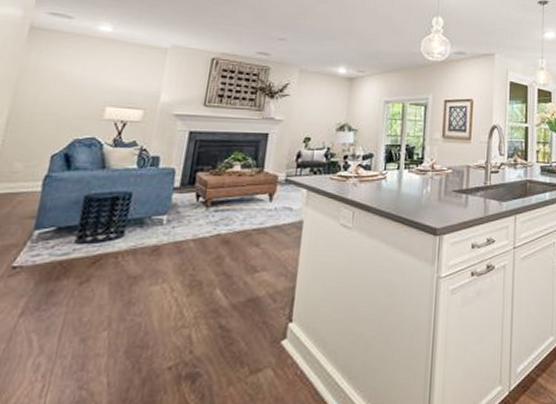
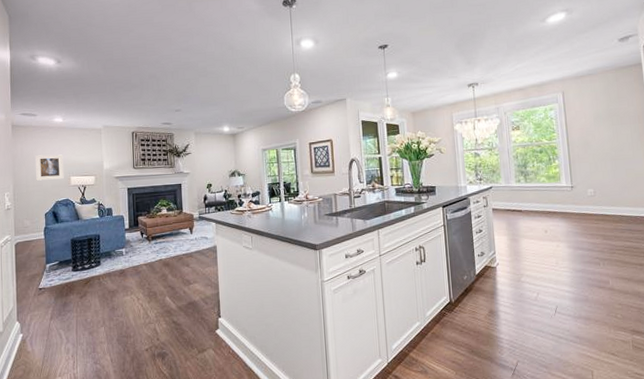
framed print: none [50,71,101,109] -> present [35,154,64,181]

